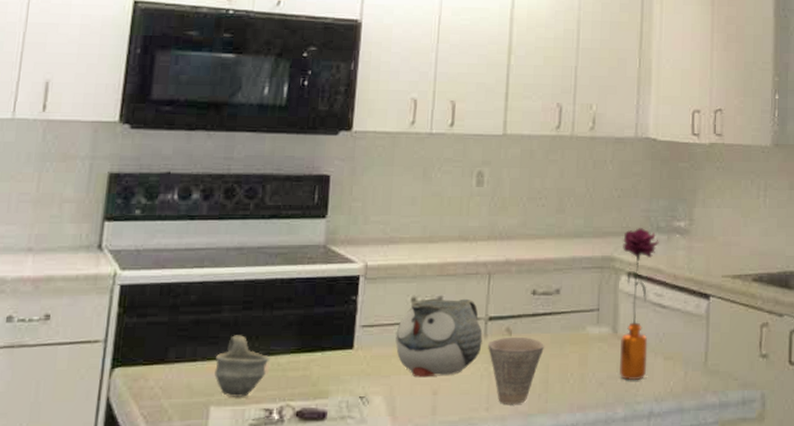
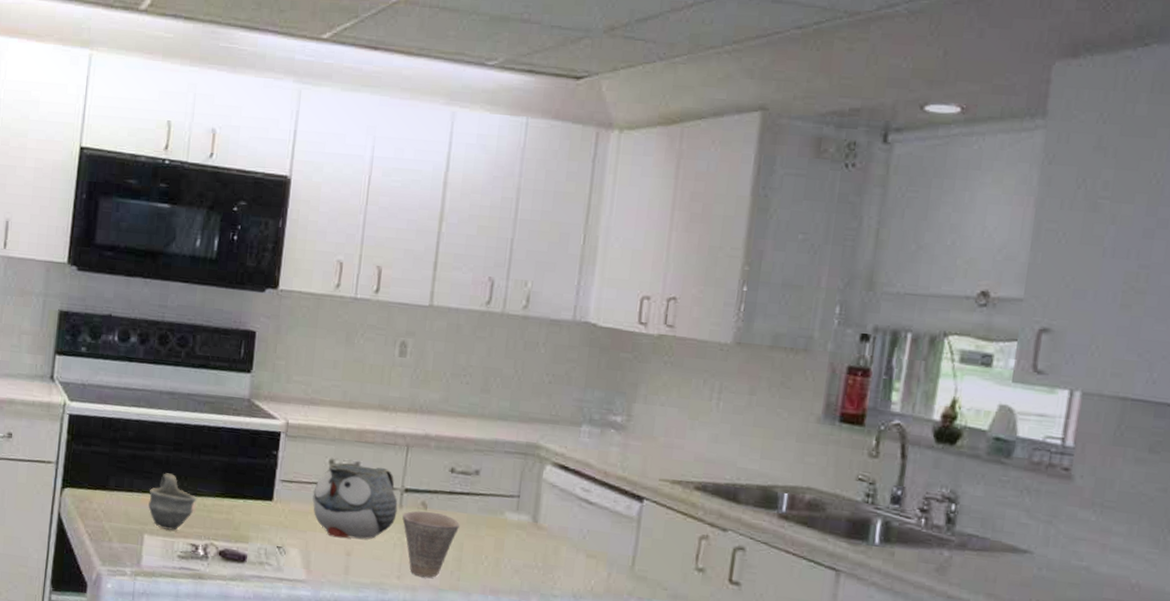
flower: present [620,228,659,381] -> none [537,417,591,574]

